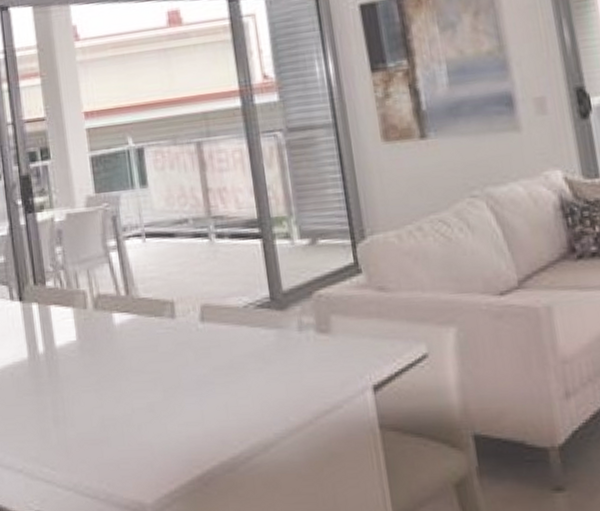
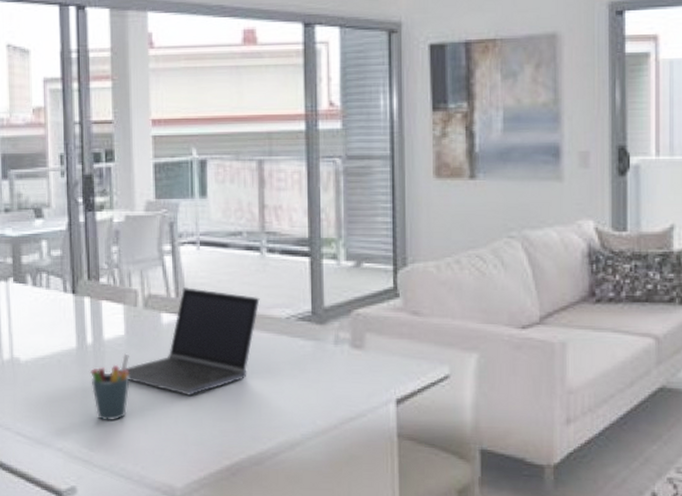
pen holder: none [44,360,87,436] -> present [89,353,130,421]
laptop computer: none [73,282,214,400] -> present [118,286,260,395]

